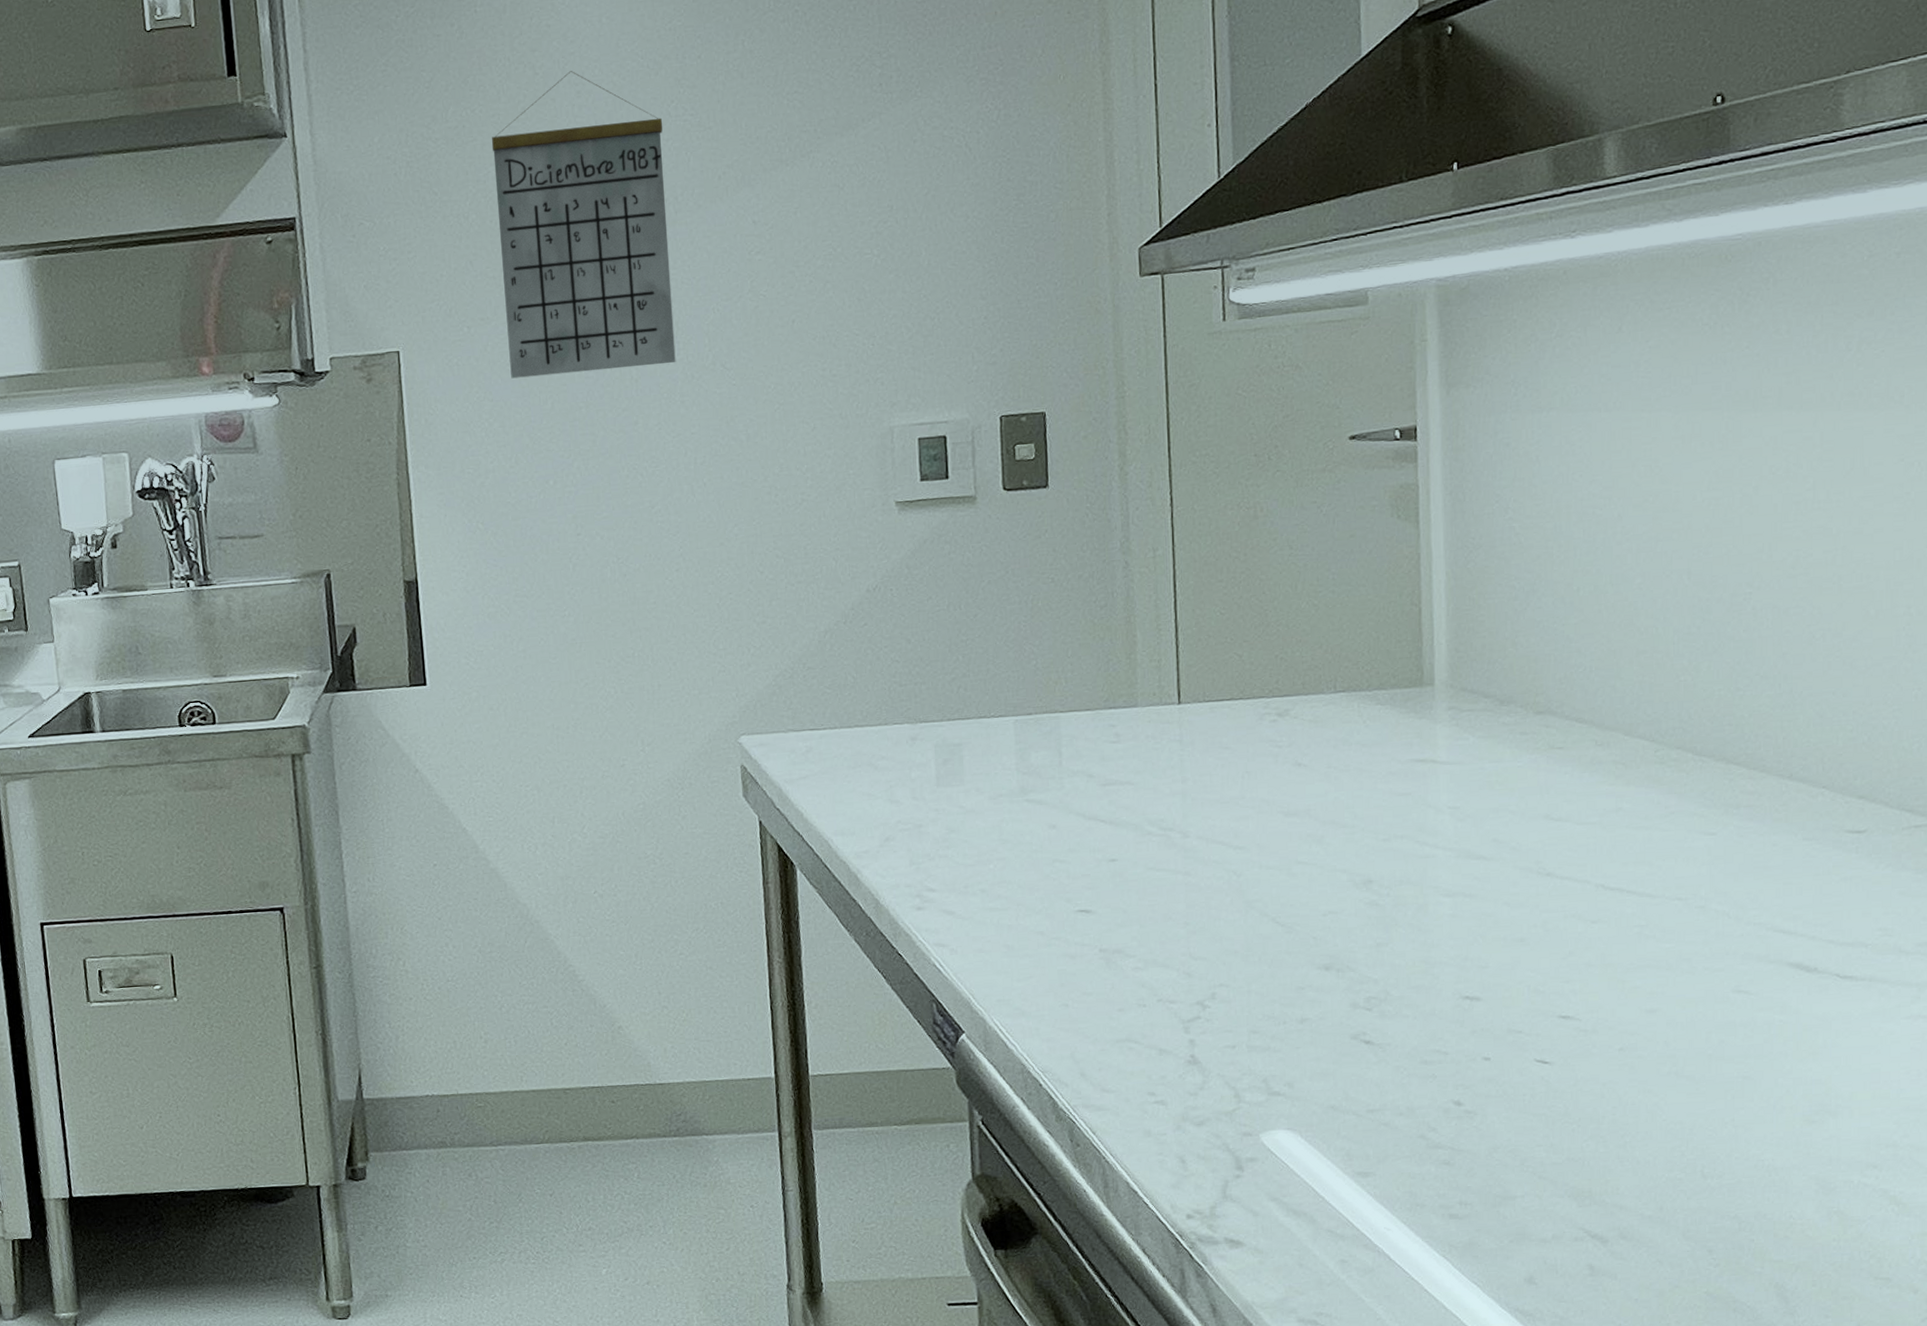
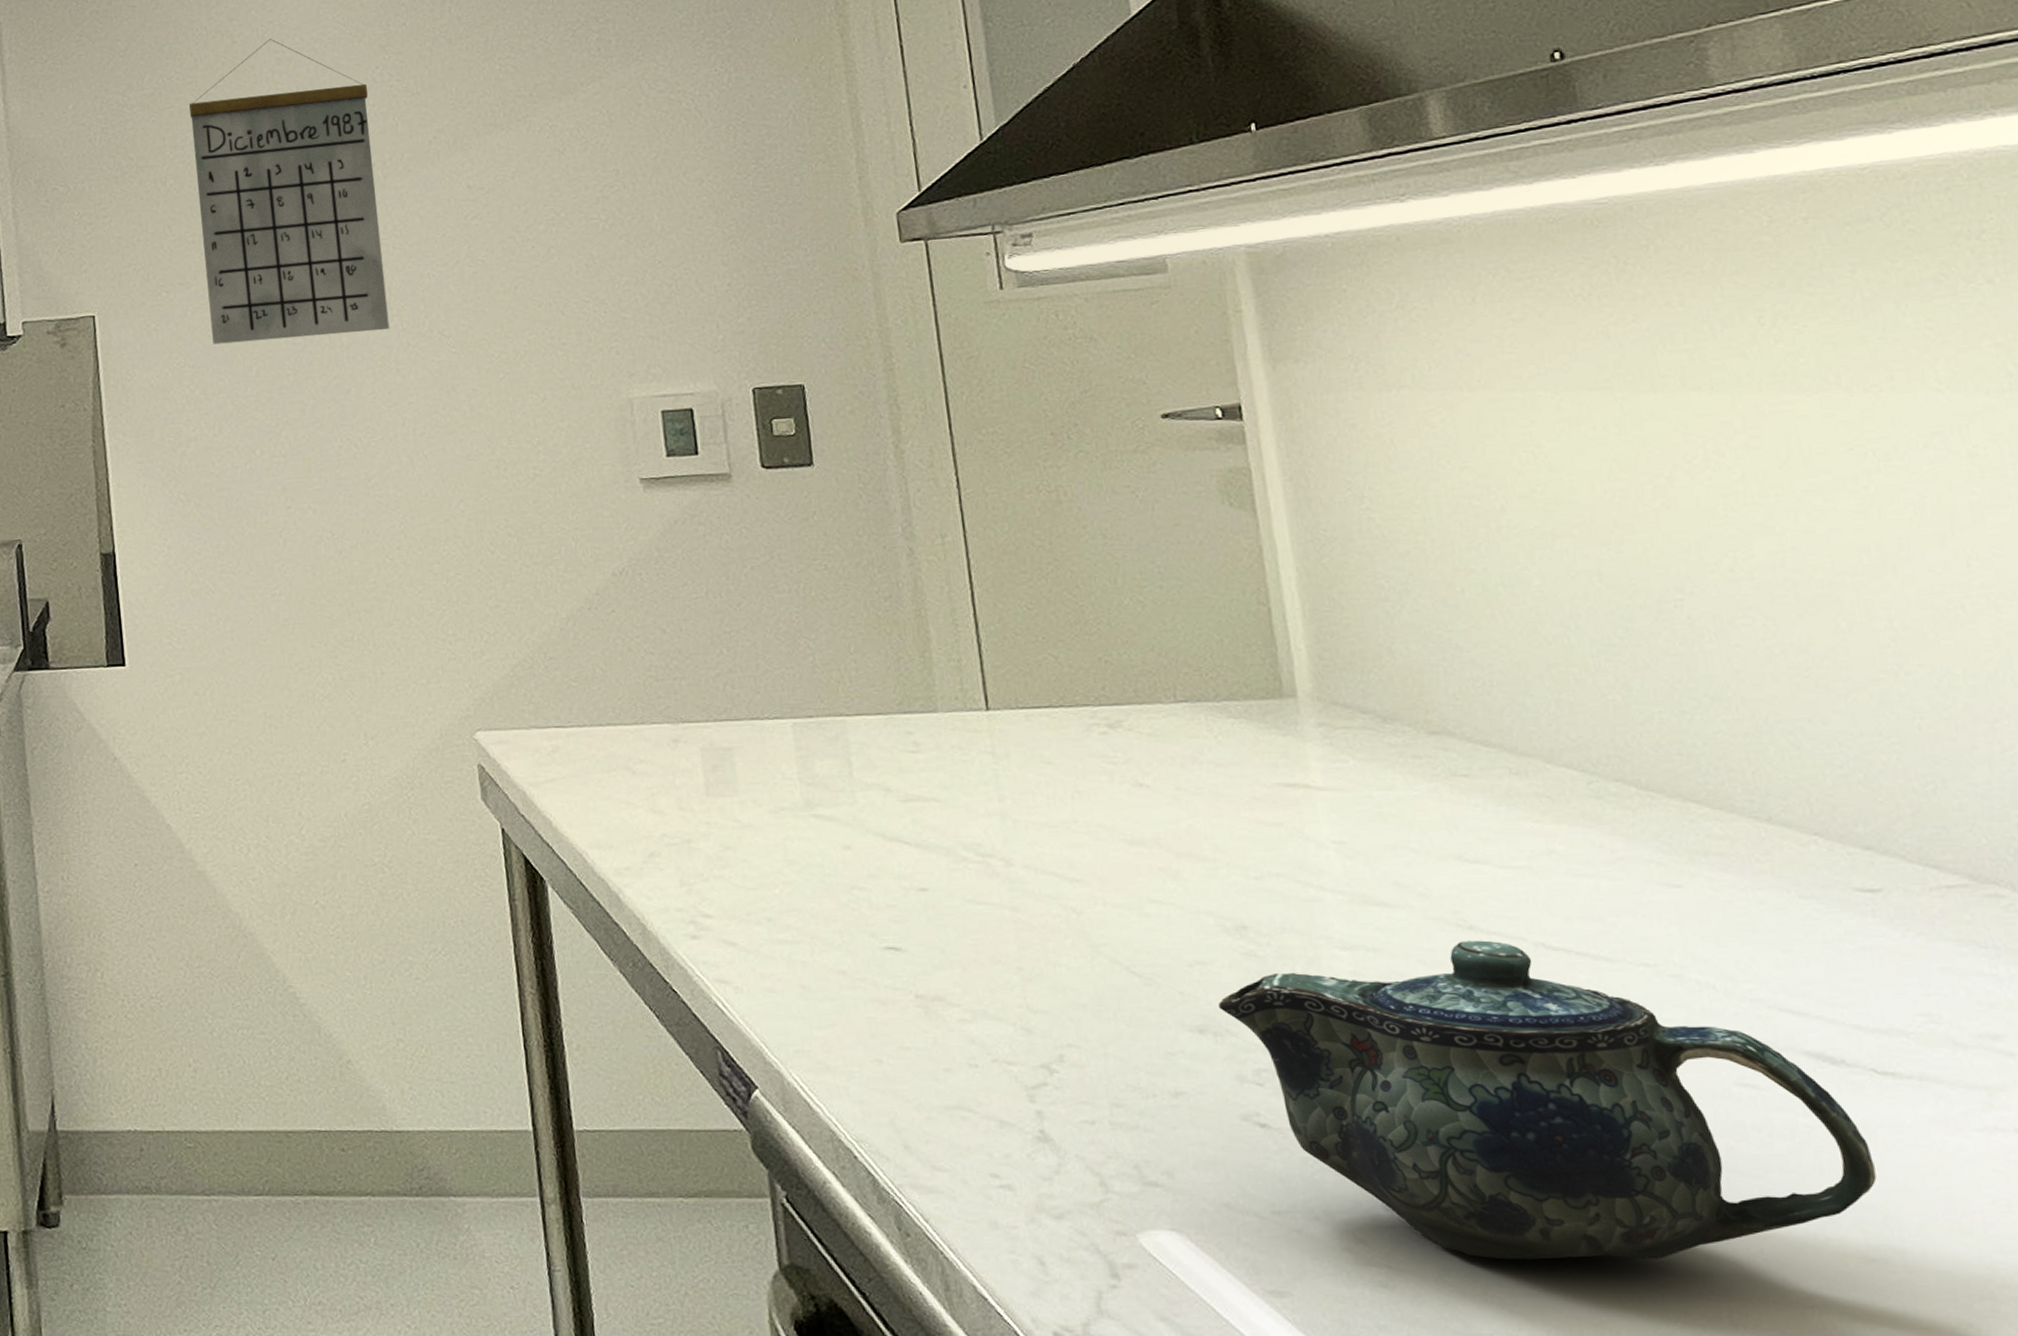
teapot: none [1343,884,1826,1138] -> present [1219,940,1877,1260]

